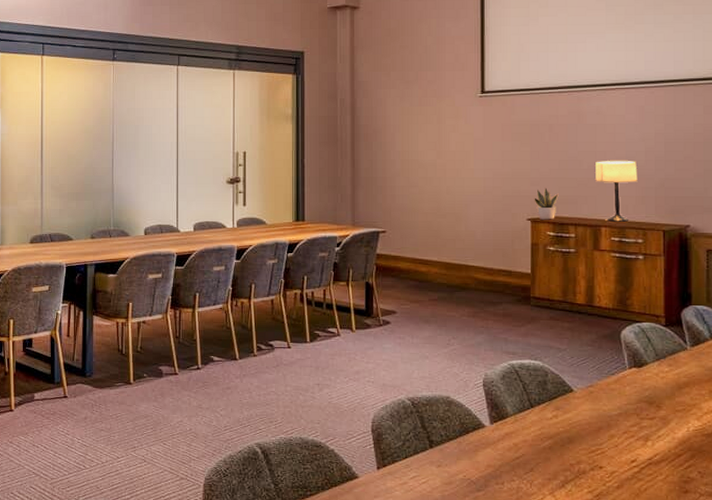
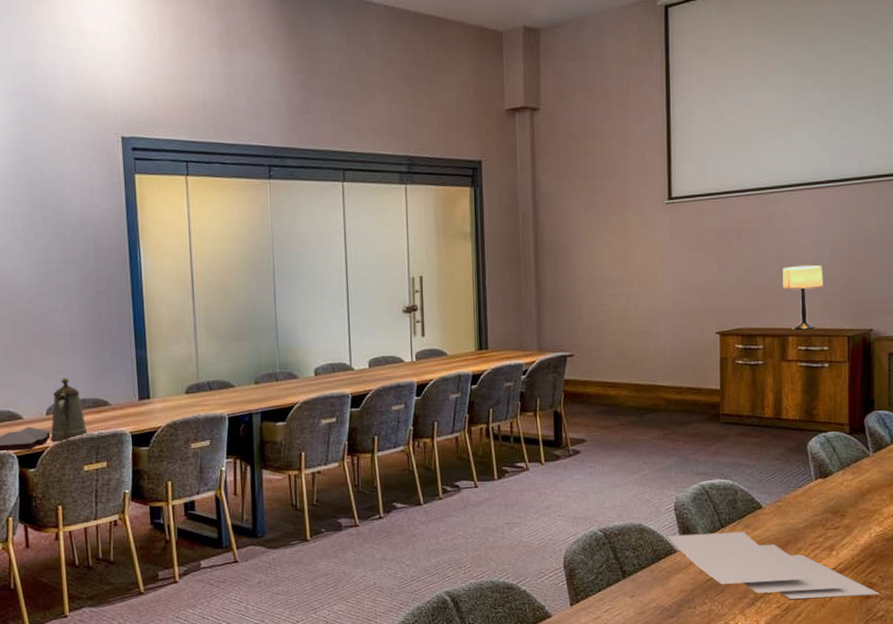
papers: none [475,410,699,490] -> present [667,531,880,599]
potted plant: present [534,187,559,221] -> none [722,298,747,333]

